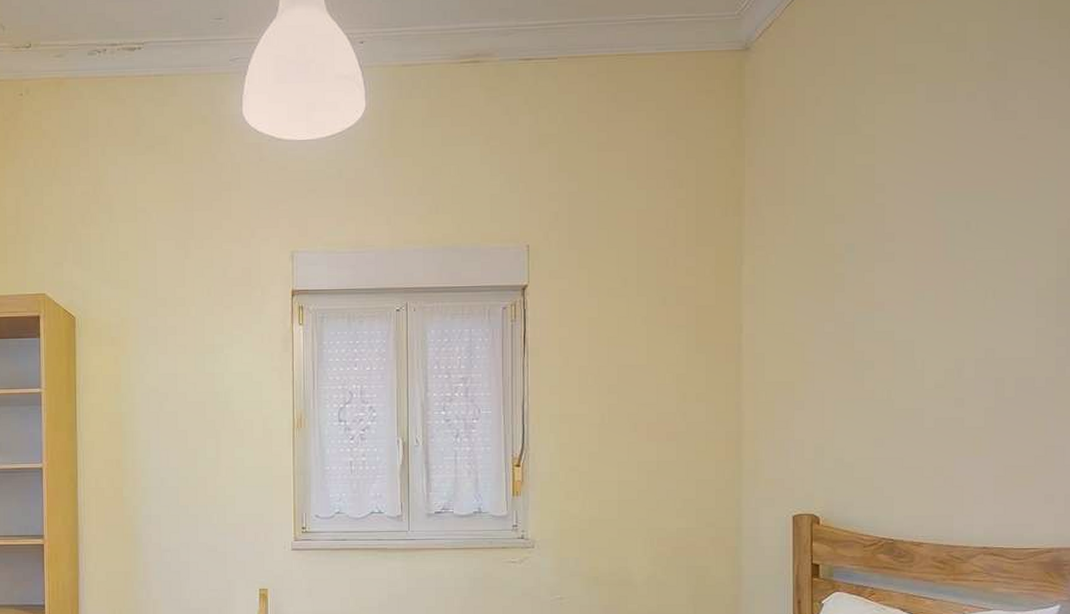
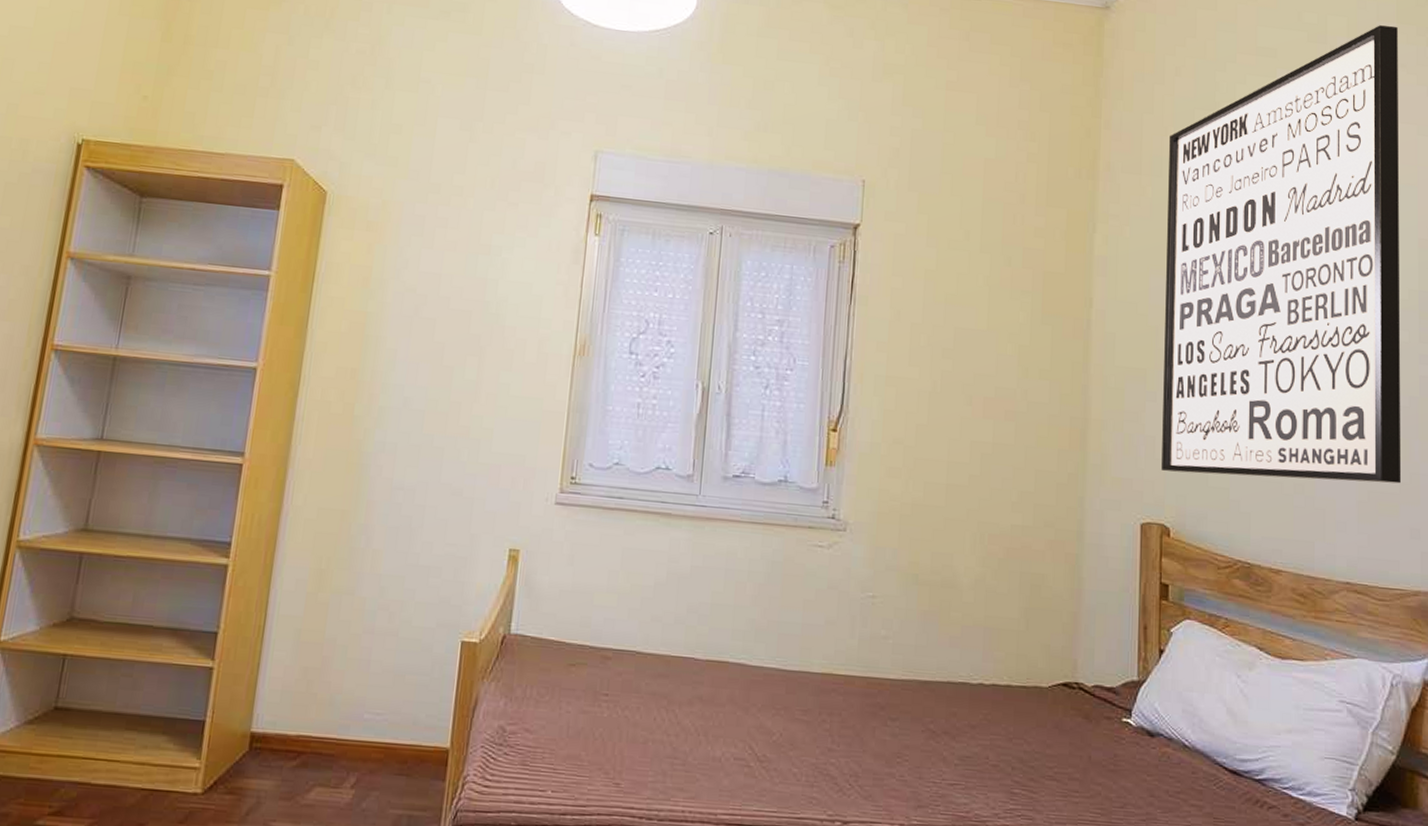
wall art: none [810,22,1040,468] -> present [1161,25,1402,484]

